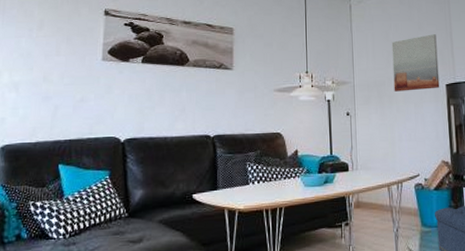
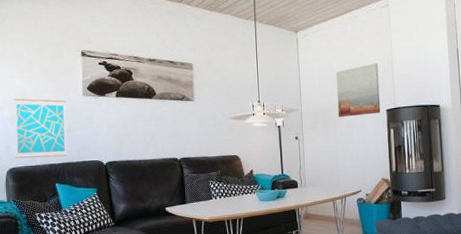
wall art: none [10,61,82,134] -> present [14,98,67,159]

